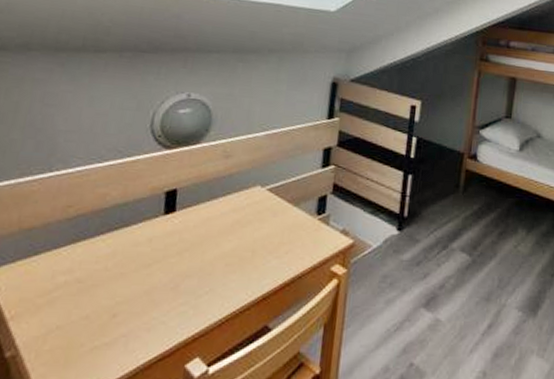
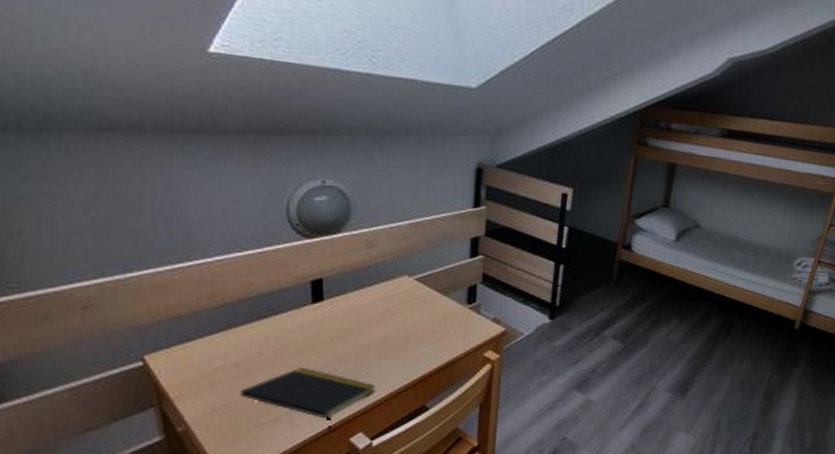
notepad: none [77,283,218,357] -> present [240,367,375,431]

